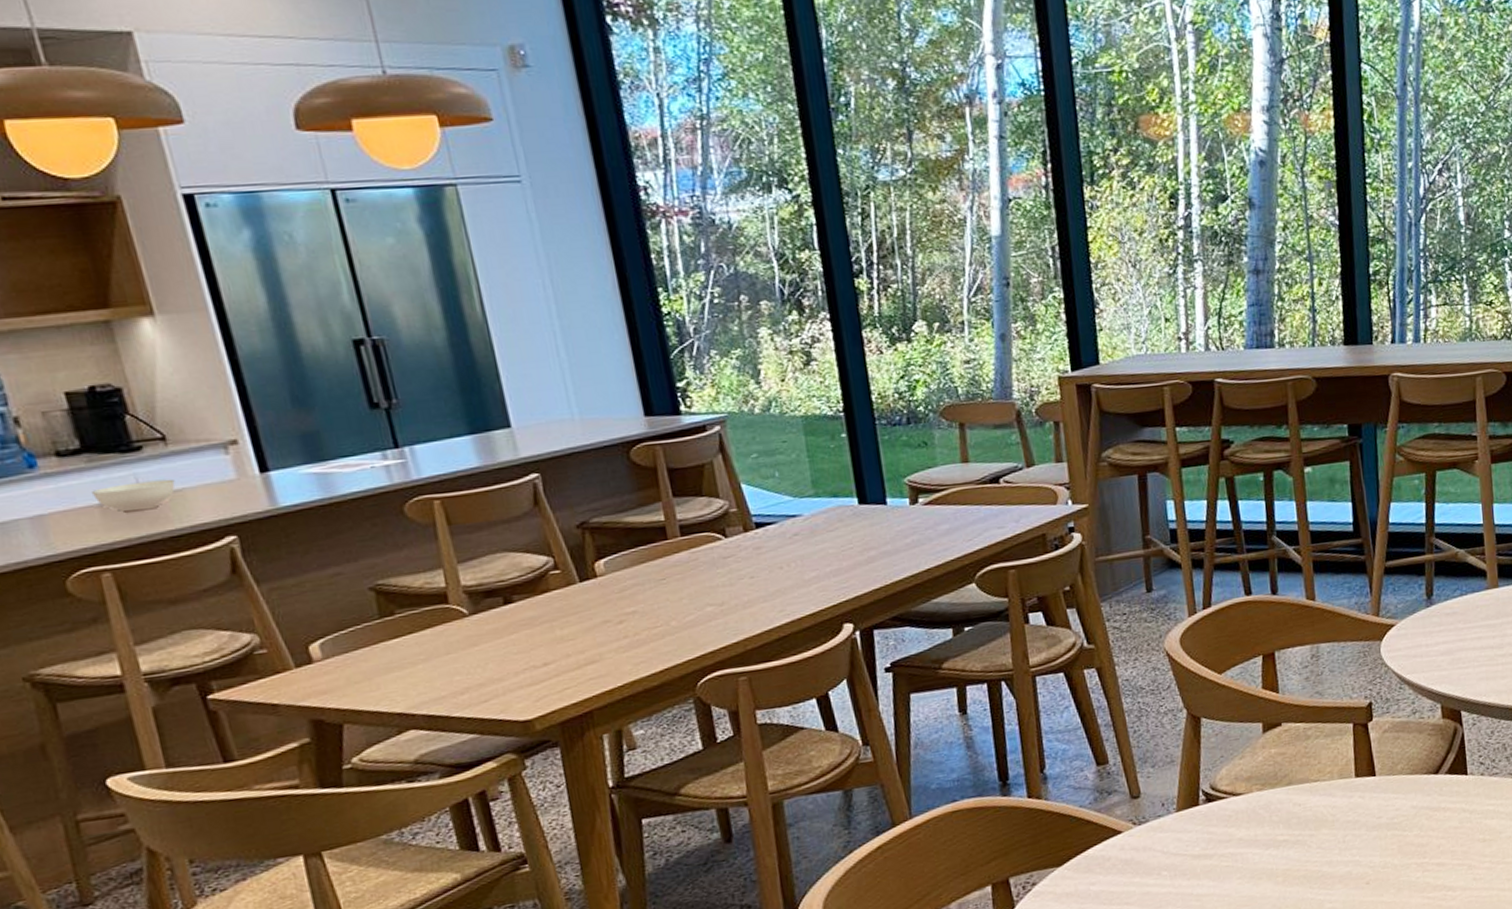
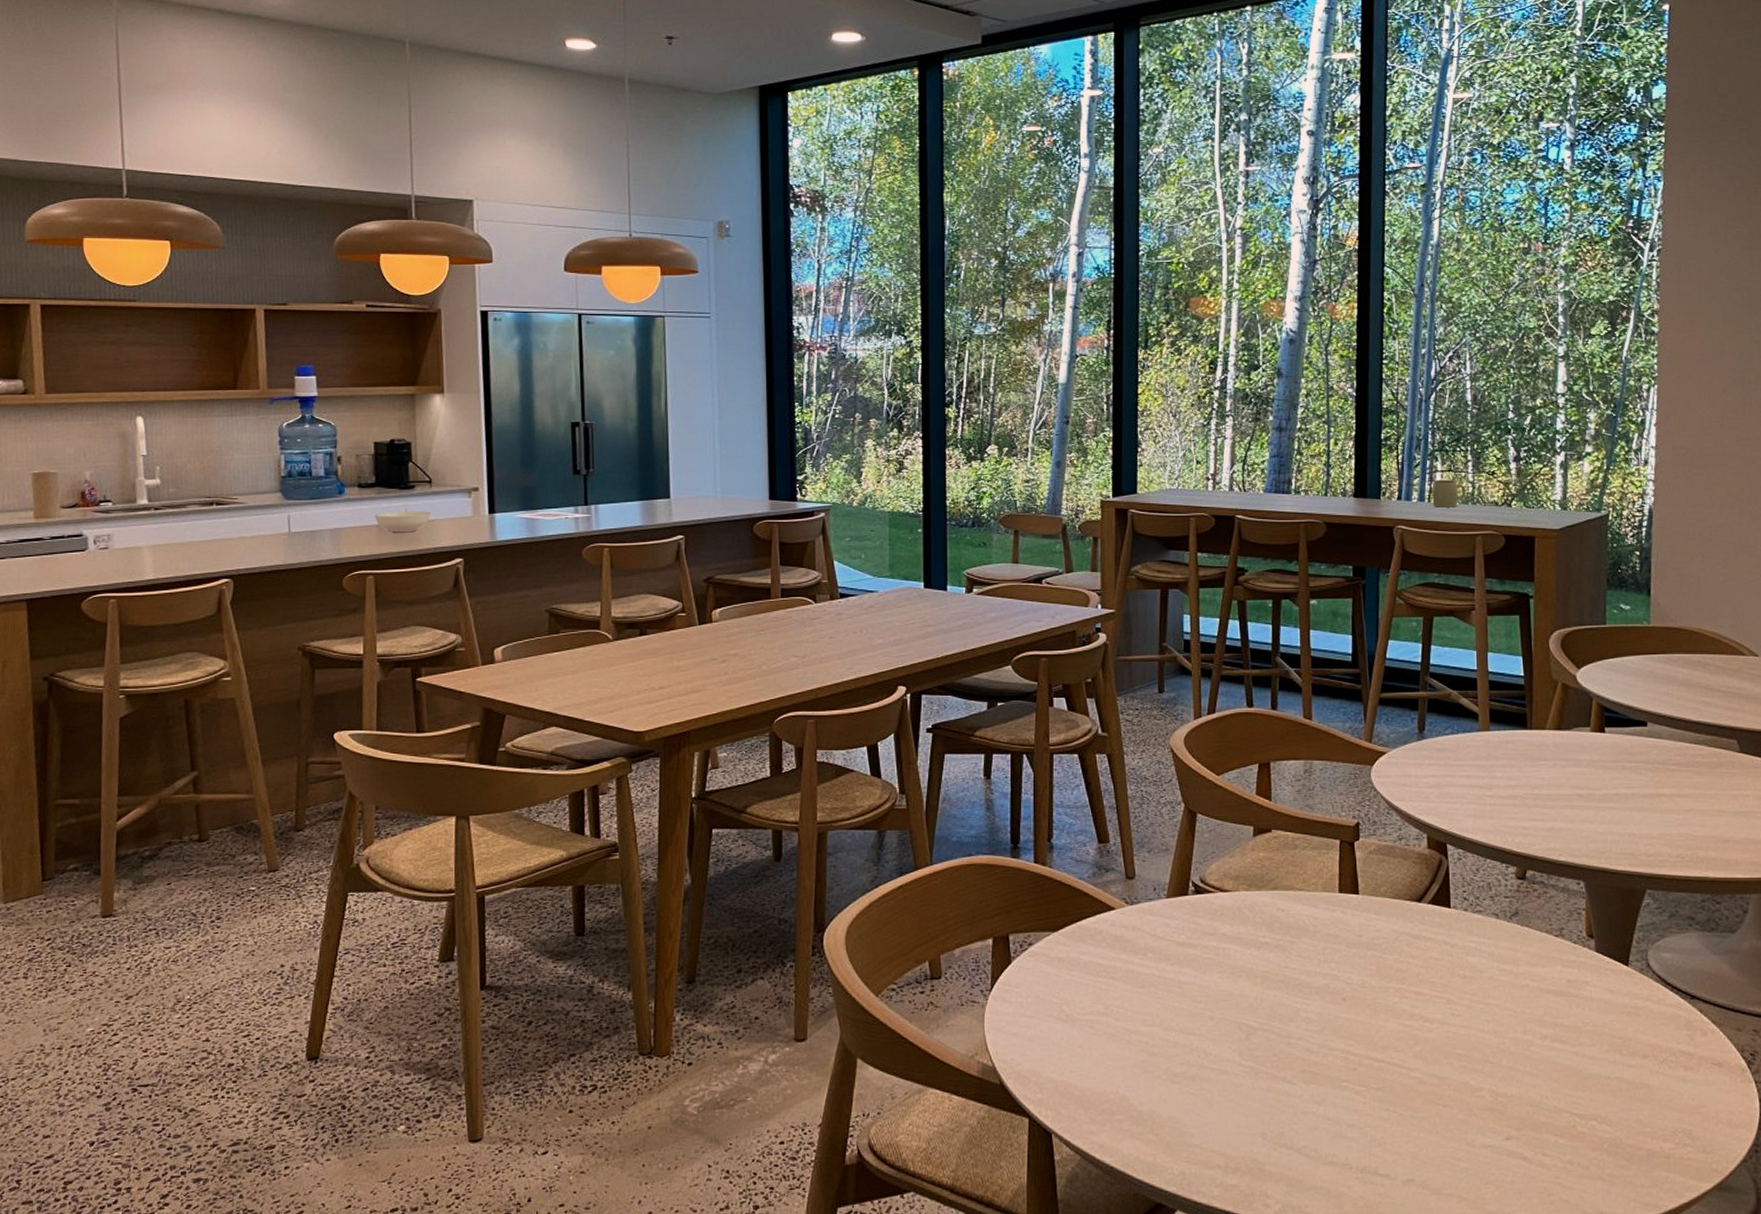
mug: none [1427,315,1464,348] -> present [1432,480,1466,507]

